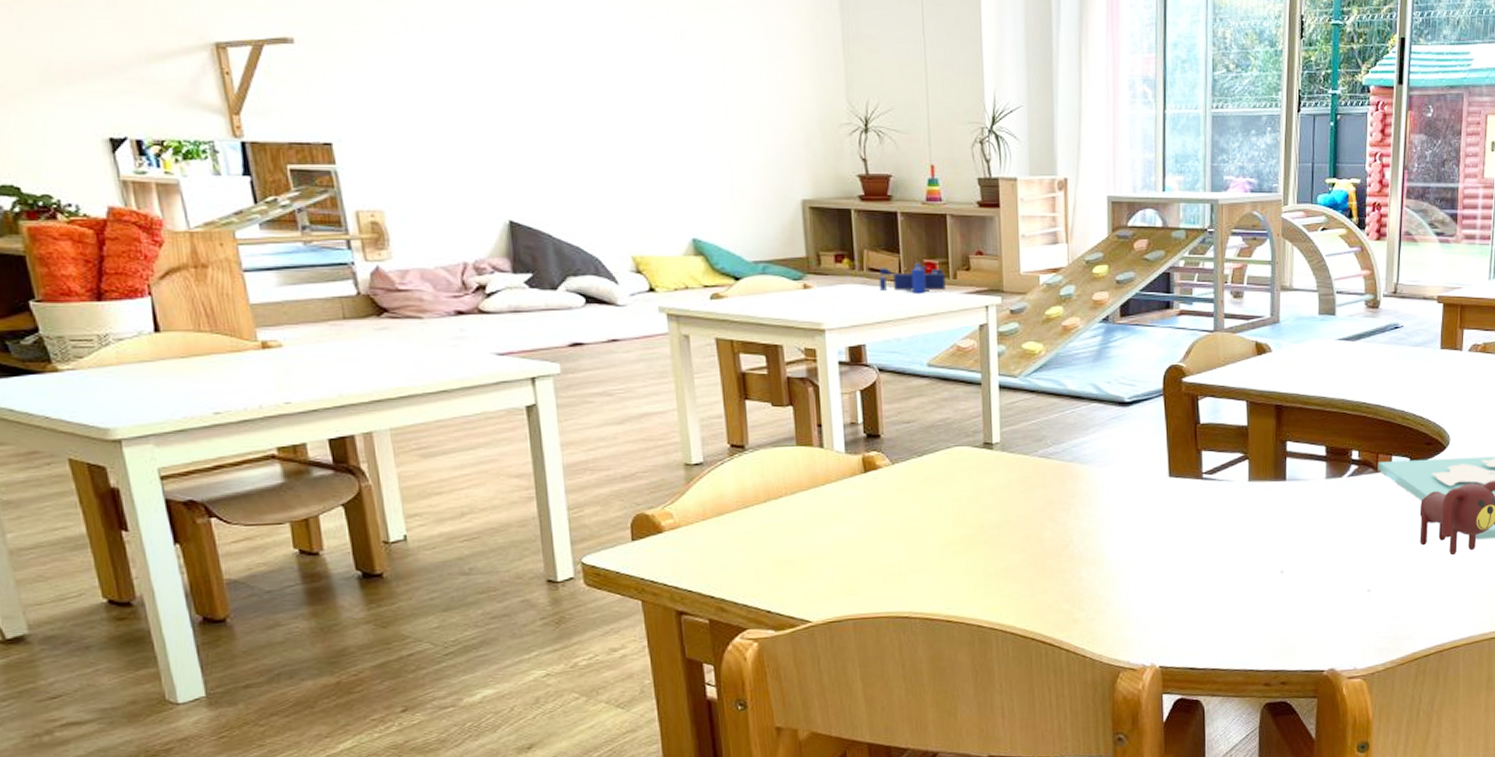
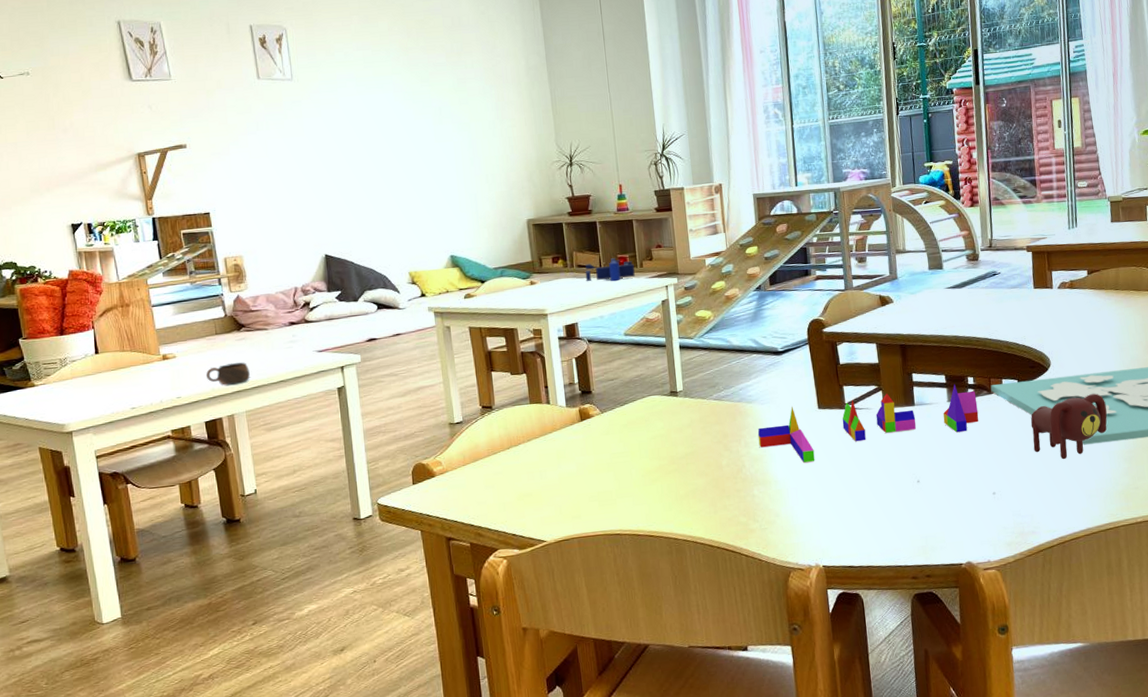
cup: none [329,361,396,391] -> present [206,362,250,385]
toy blocks: none [1091,457,1360,541] -> present [757,384,979,463]

